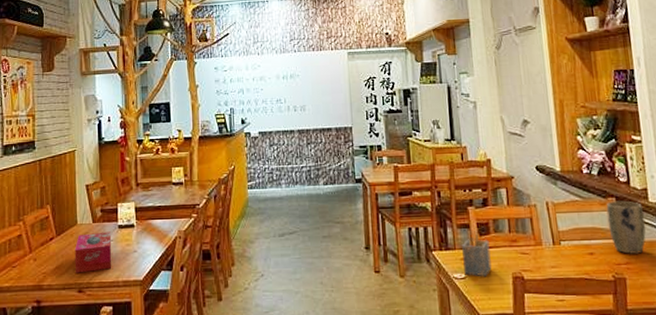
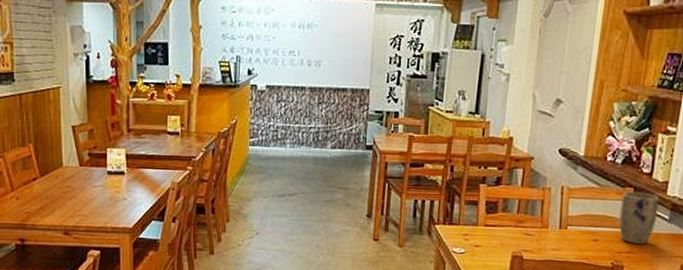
tissue box: present [75,231,112,273] -> none [60,176,100,216]
napkin holder: present [462,230,492,277] -> none [464,207,495,254]

